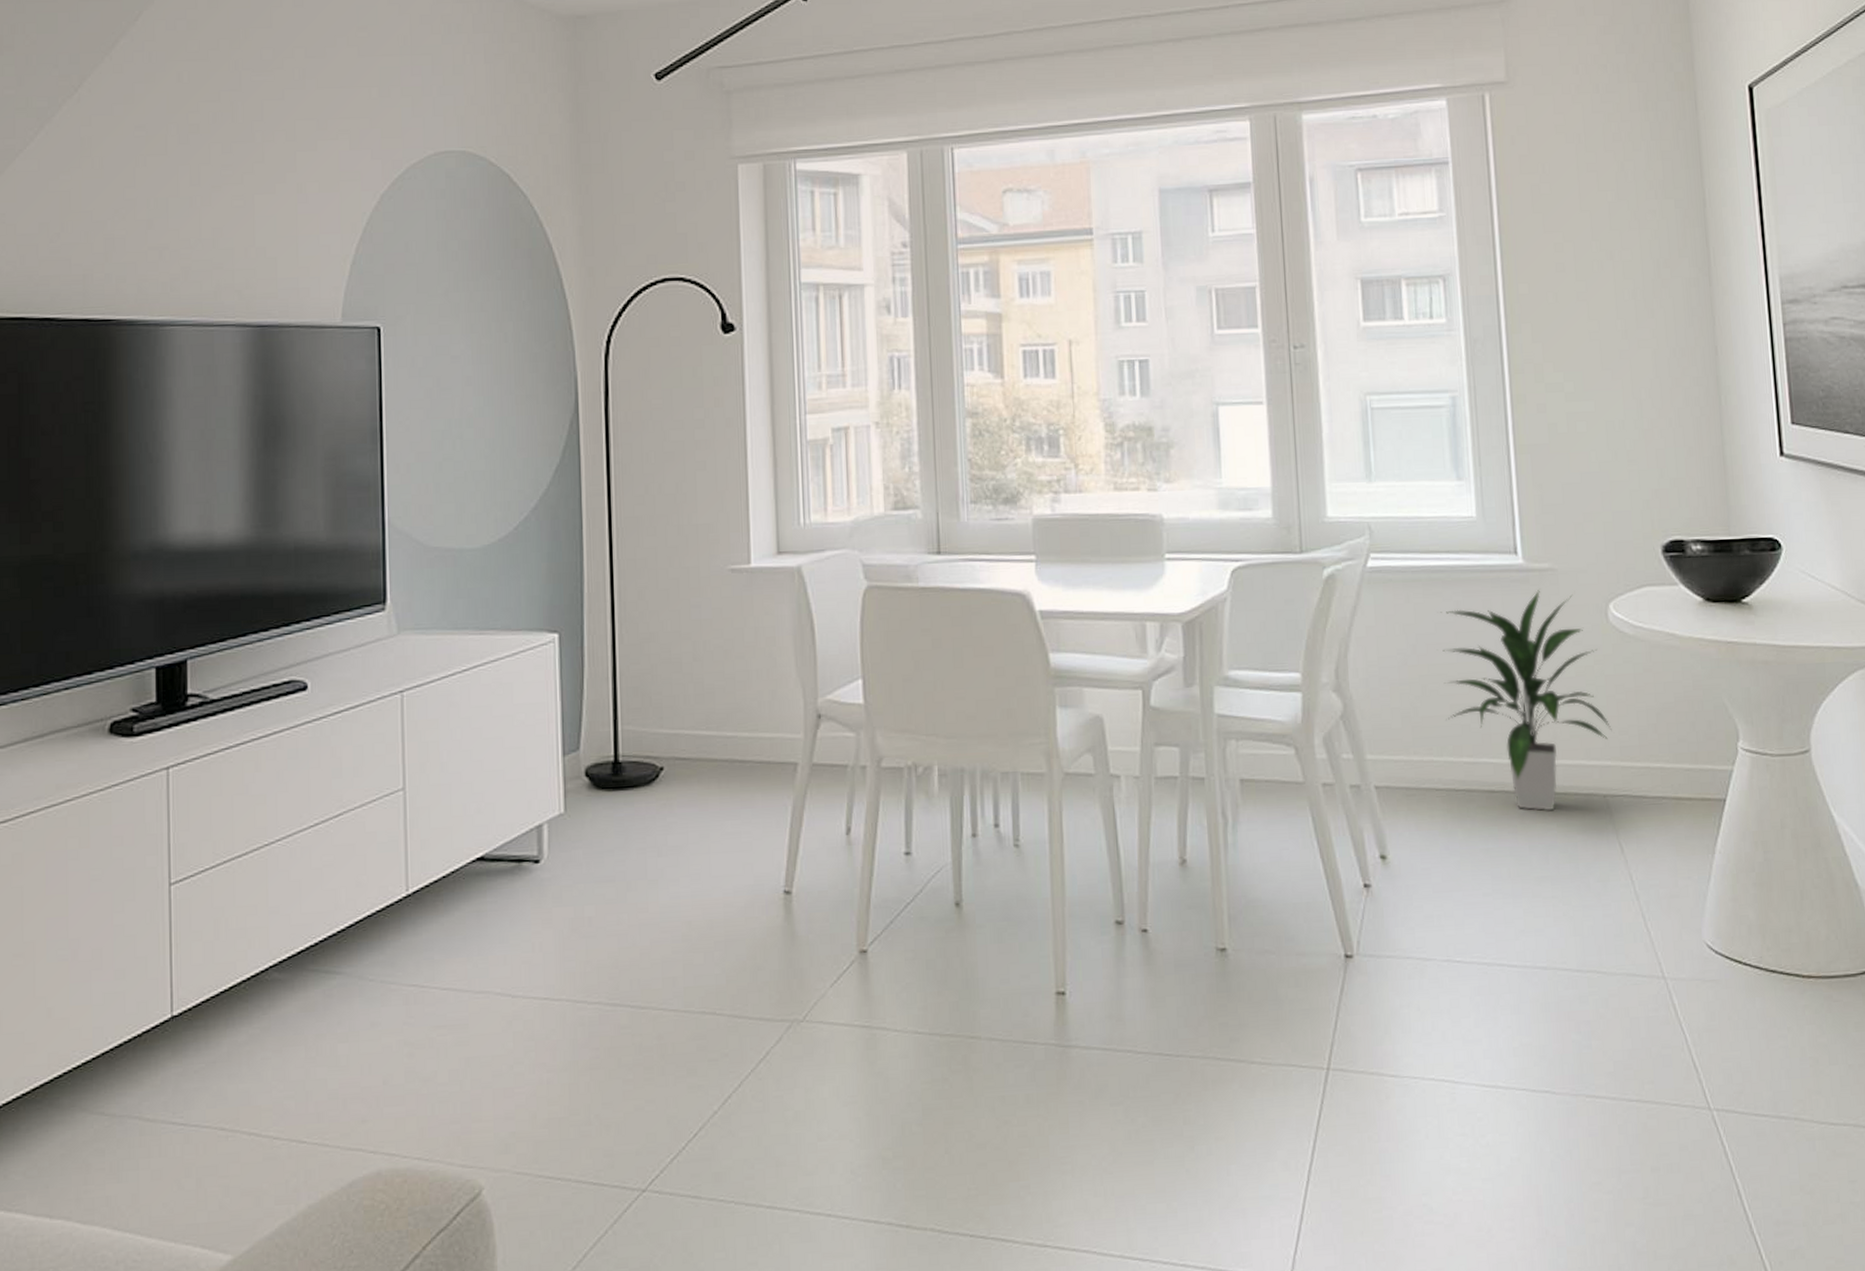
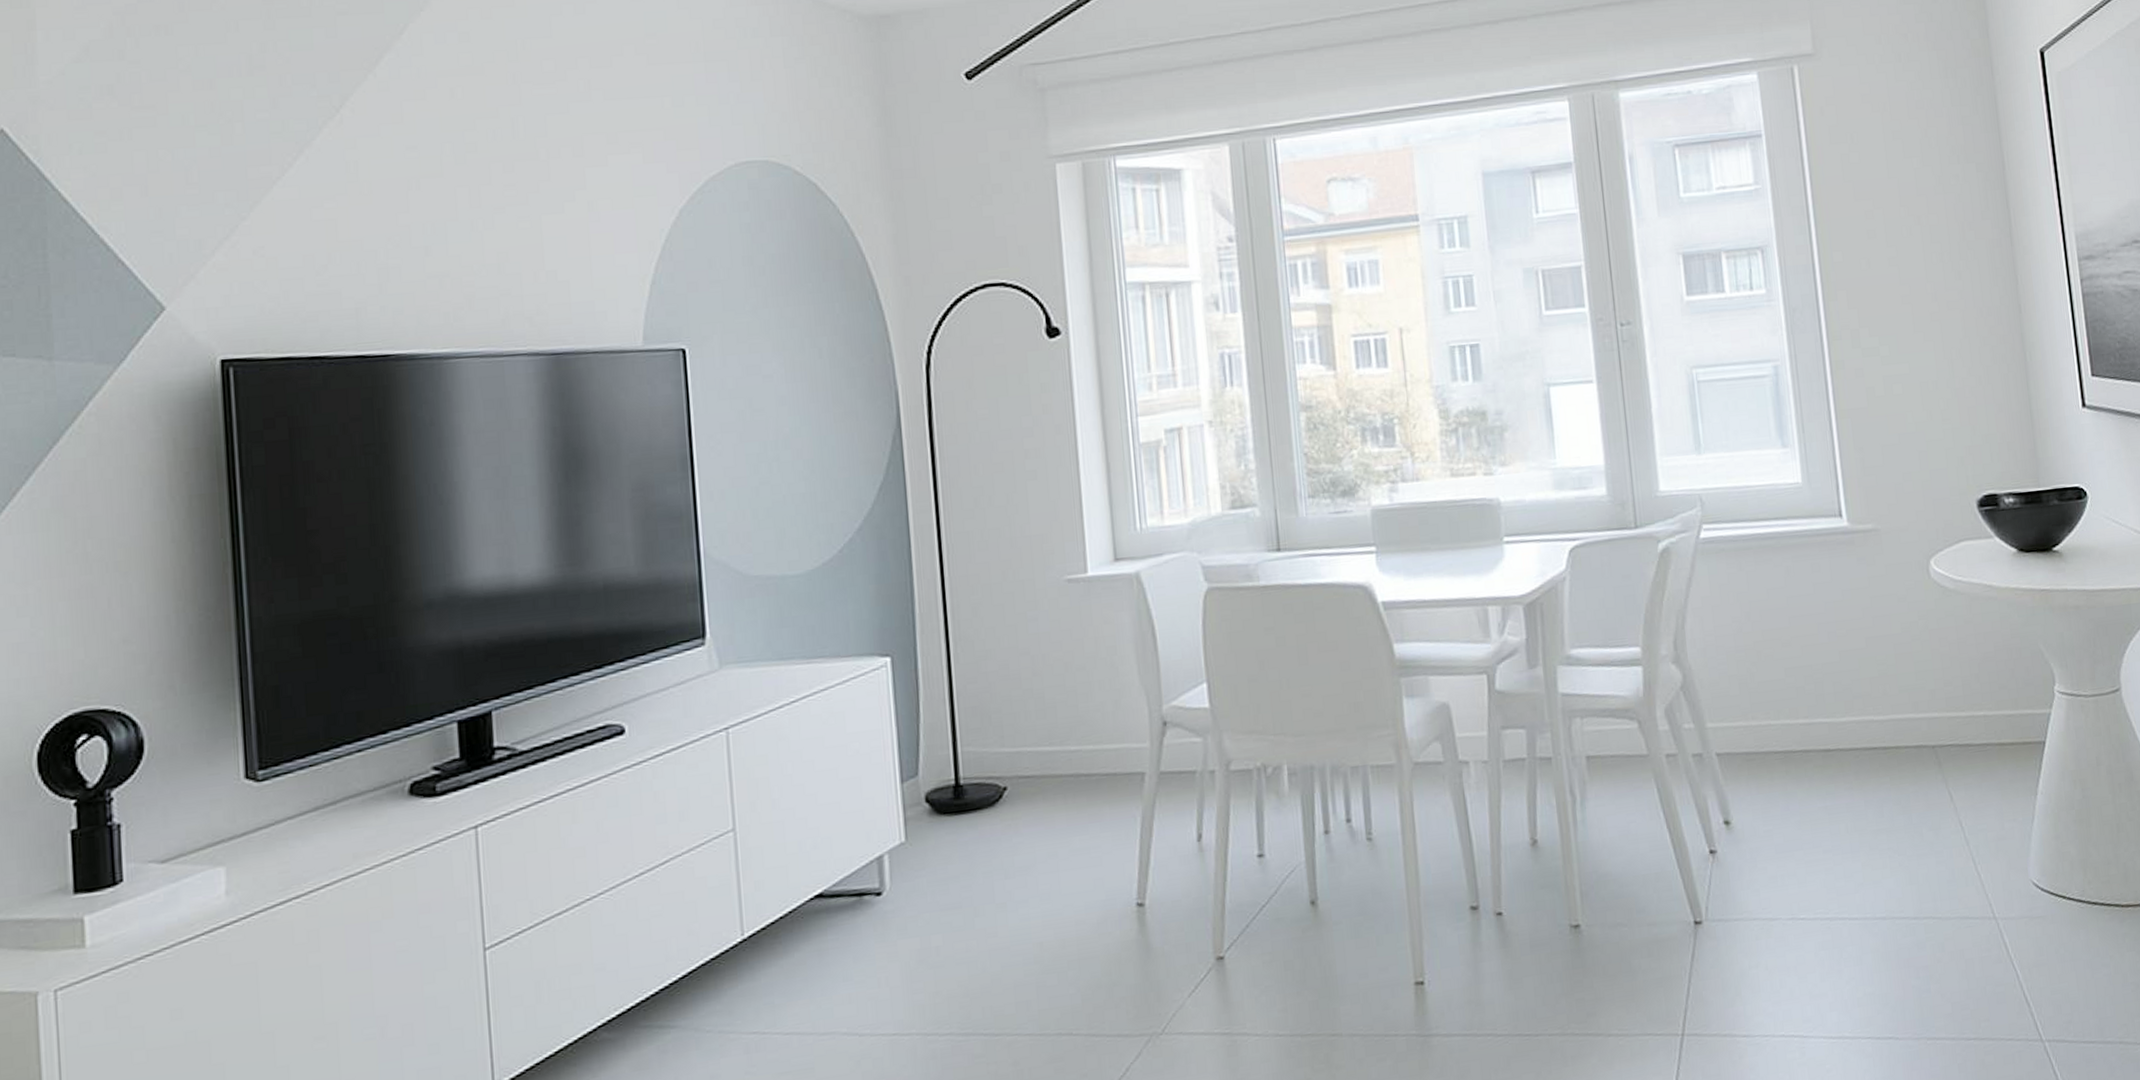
indoor plant: present [1440,589,1612,811] -> none [1771,549,1938,766]

